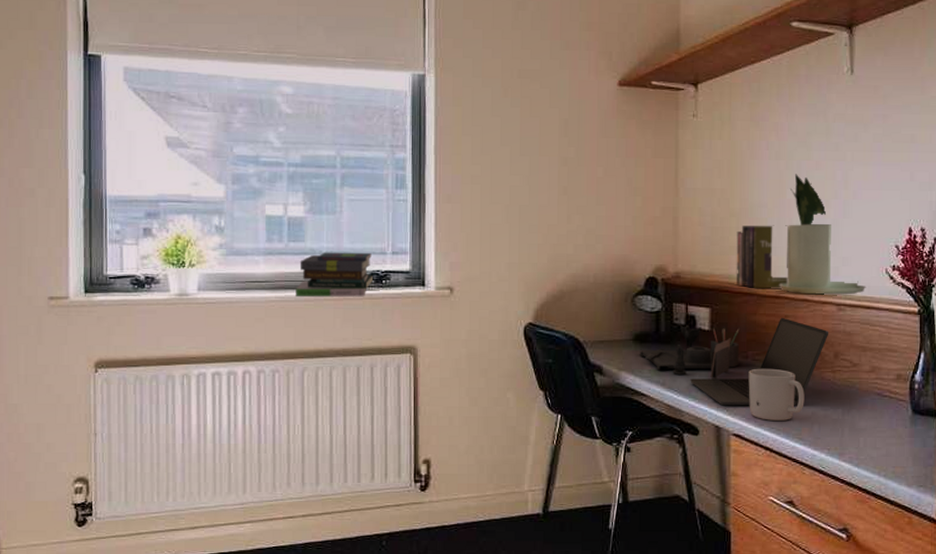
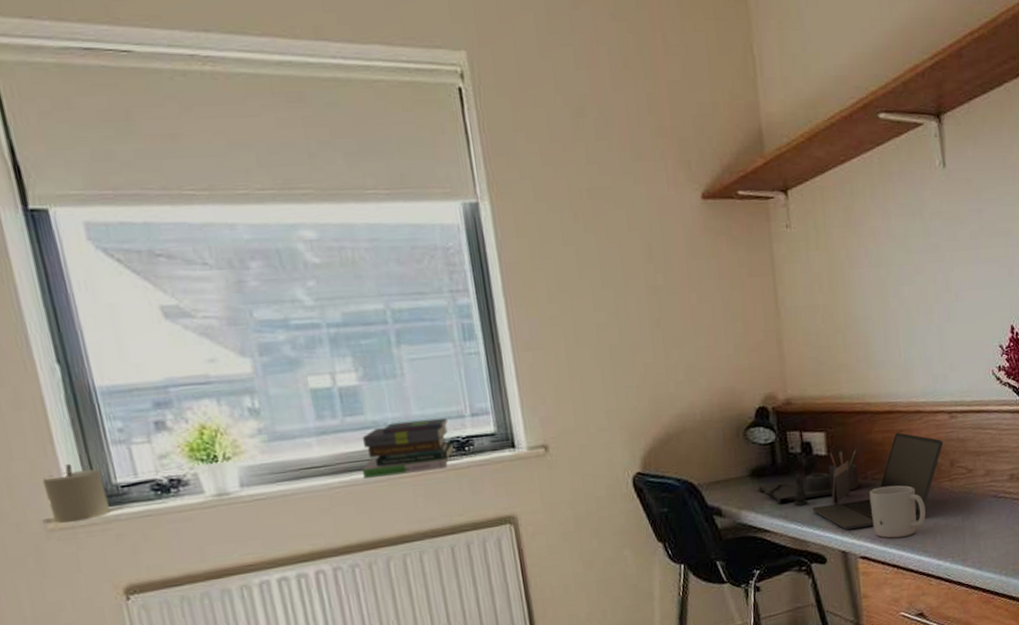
candle: none [54,254,98,302] -> present [42,463,112,524]
books: present [736,225,789,289] -> none [843,336,899,407]
planter: present [779,174,867,295] -> none [891,280,975,406]

